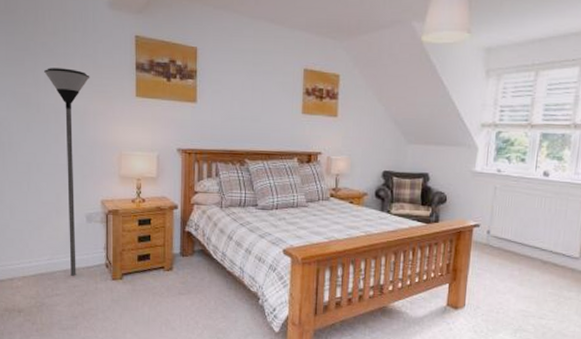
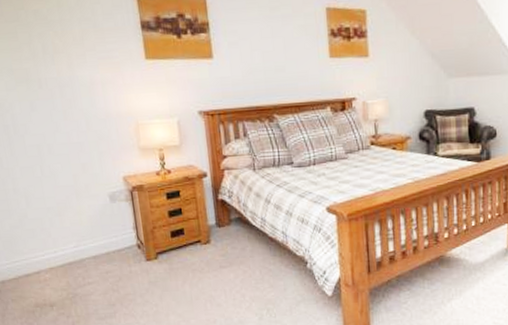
floor lamp: present [44,68,90,276] -> none [40,36,107,261]

